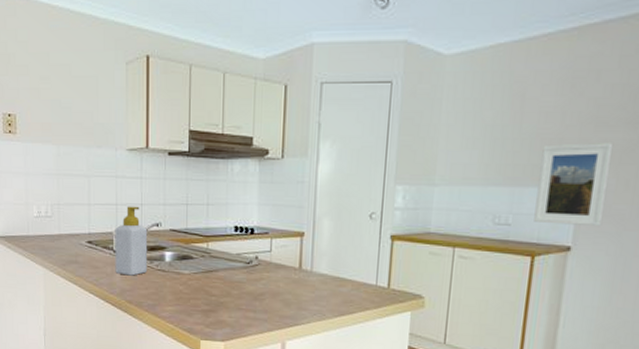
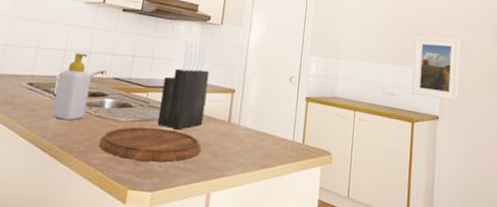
cutting board: none [165,278,271,313] -> present [98,126,201,162]
knife block: none [221,182,273,280] -> present [157,41,210,130]

